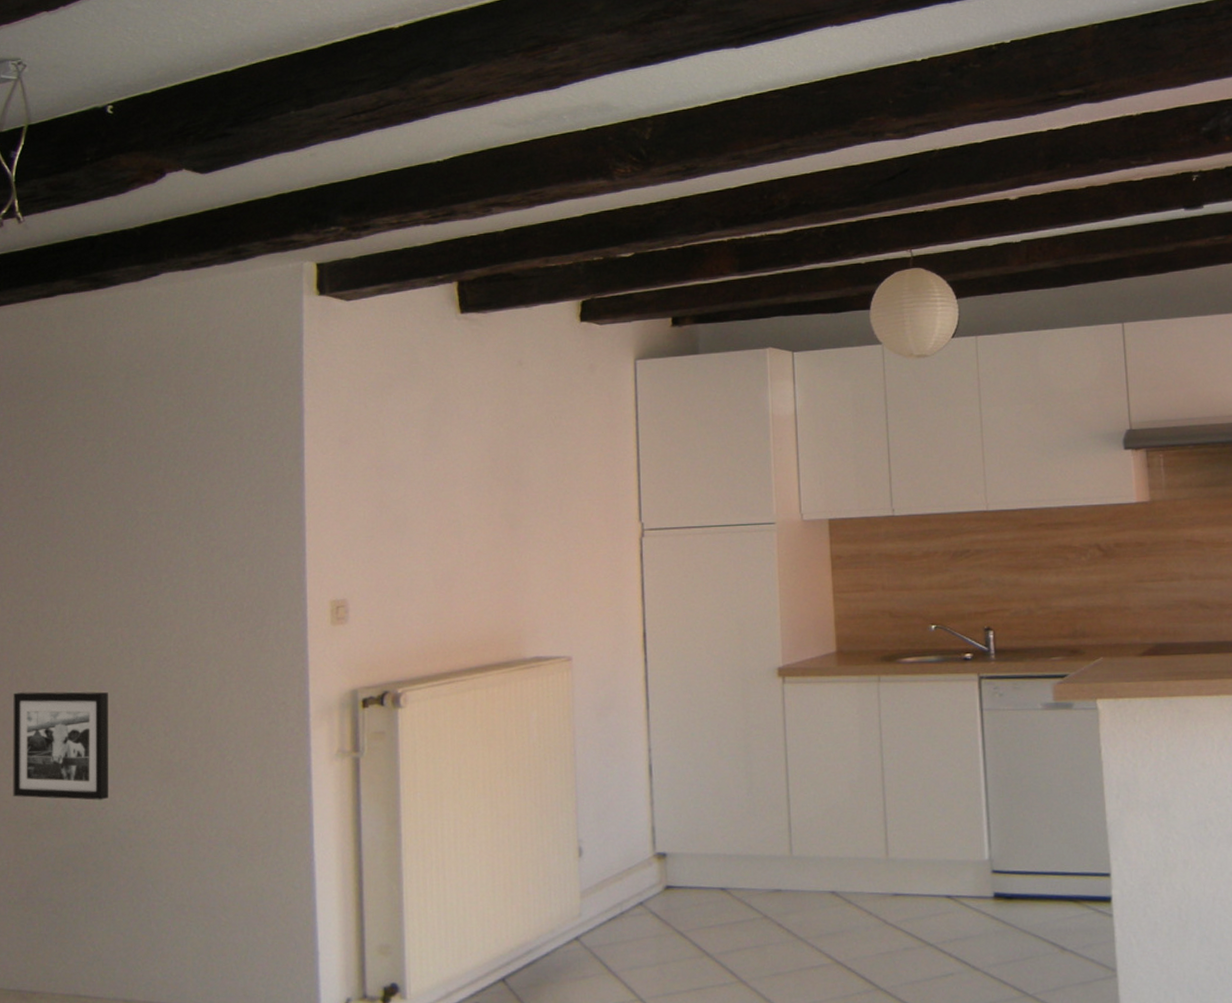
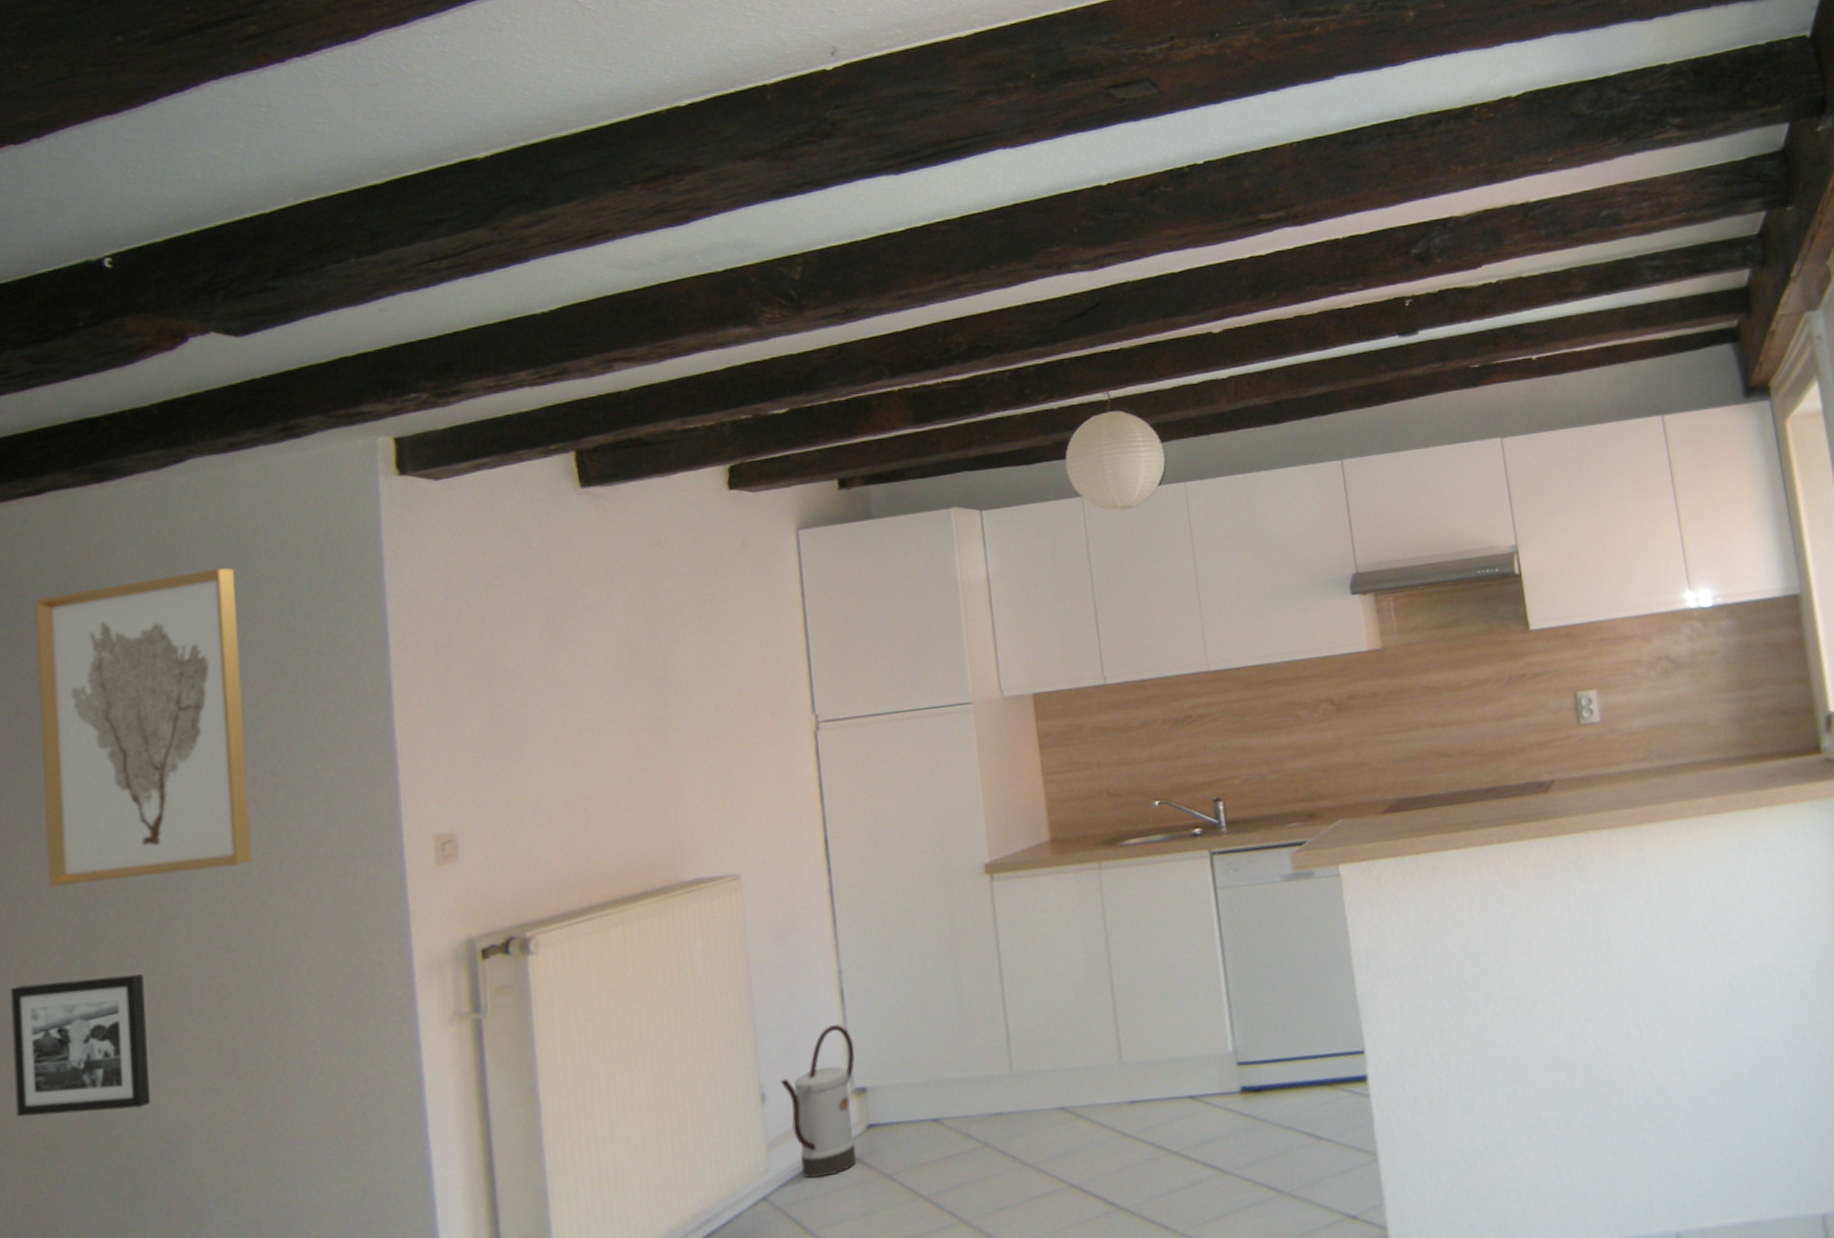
wall art: none [44,364,193,616] -> present [33,567,253,887]
watering can: none [595,795,659,927] -> present [780,1024,856,1179]

